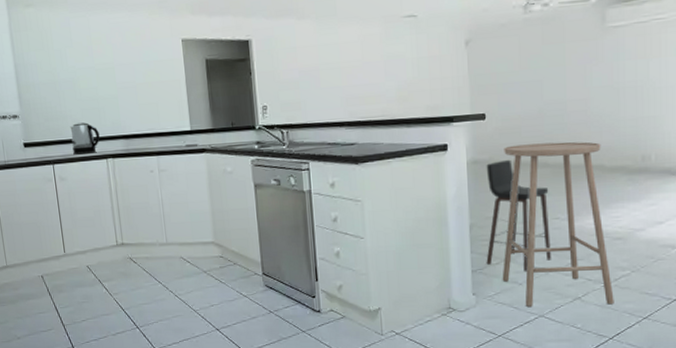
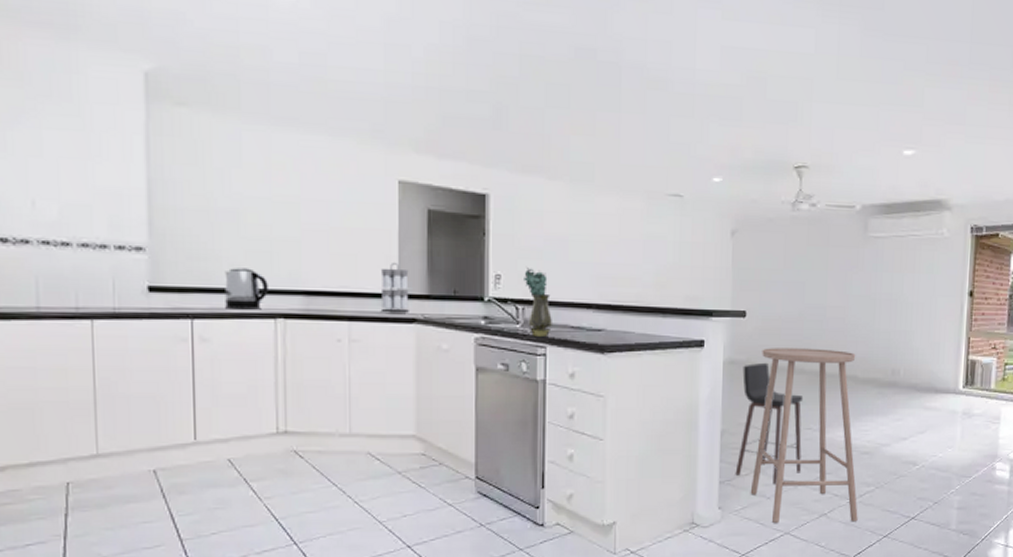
spice rack: none [176,105,200,147] -> present [380,261,409,313]
vase: none [285,97,312,154] -> present [524,268,552,336]

